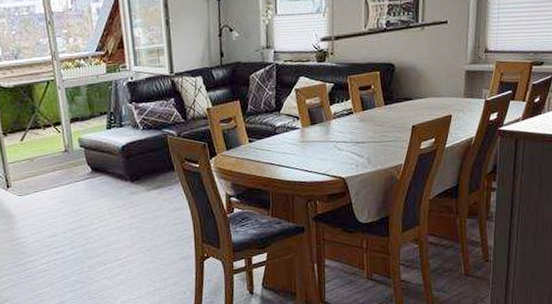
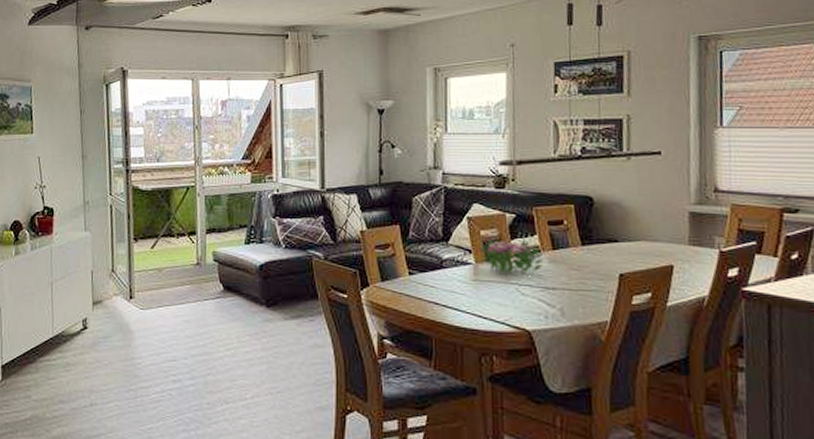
flower arrangement: none [305,104,356,136] -> present [479,238,544,277]

